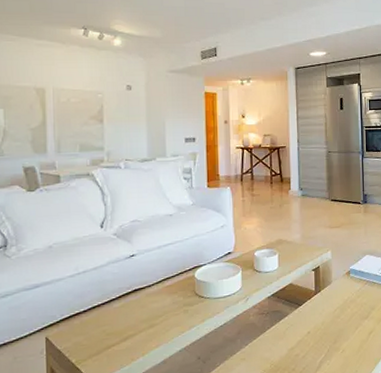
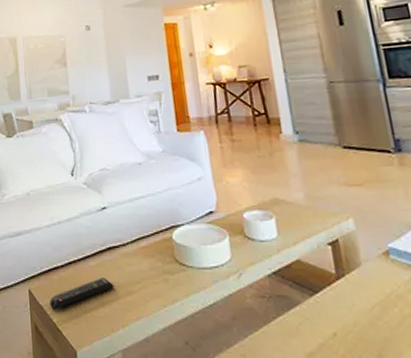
remote control: none [69,316,137,353] -> present [50,278,114,311]

